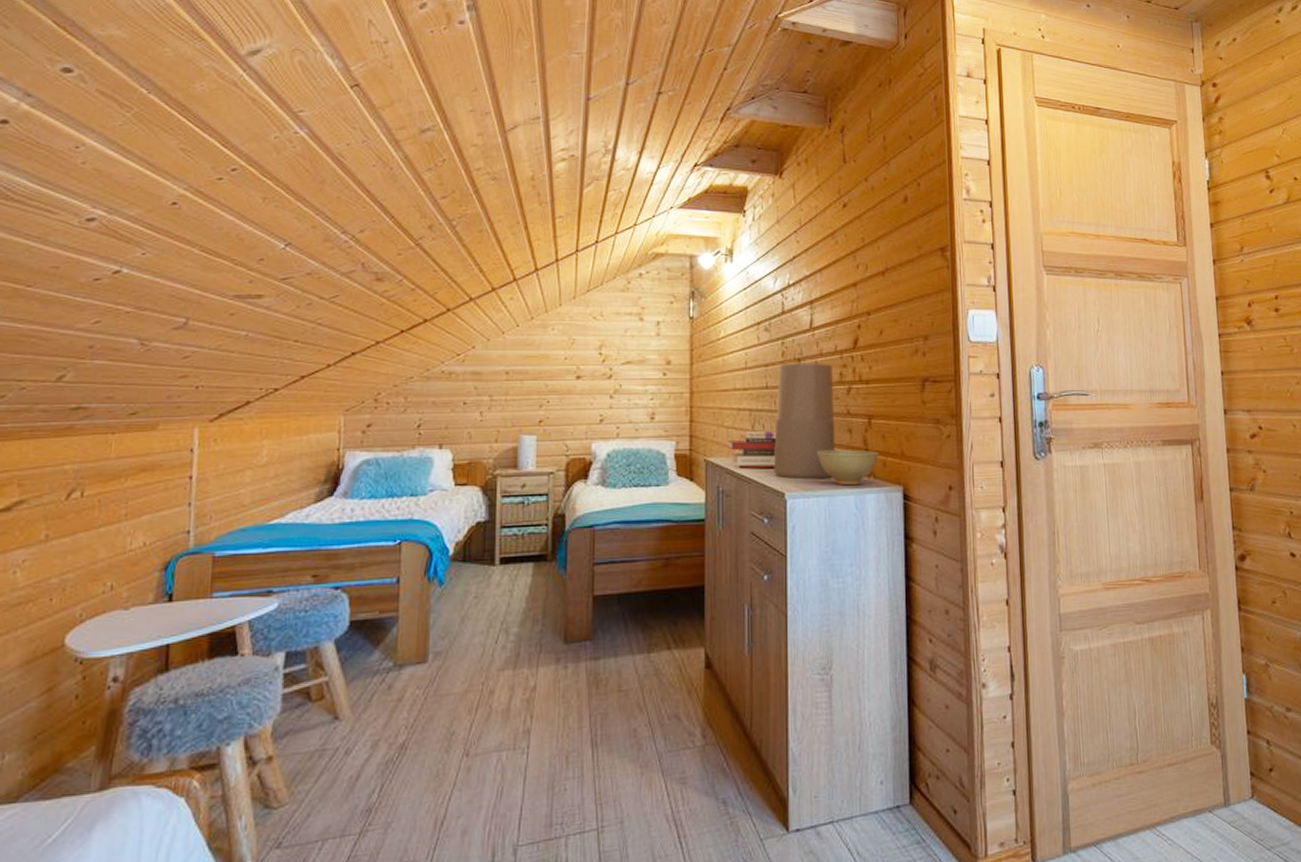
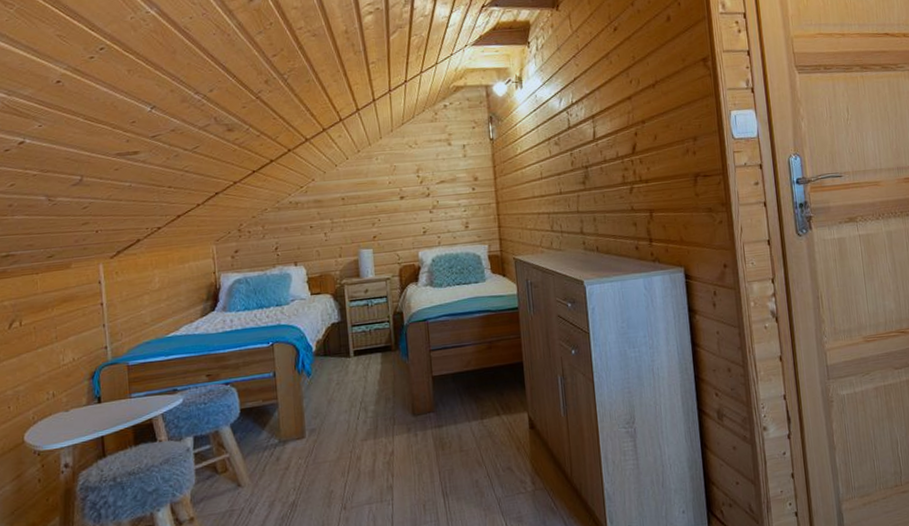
books: present [727,430,777,469] -> none [532,228,574,263]
vase: present [773,363,836,480] -> none [569,168,624,269]
bowl: present [817,450,879,486] -> none [608,239,662,271]

